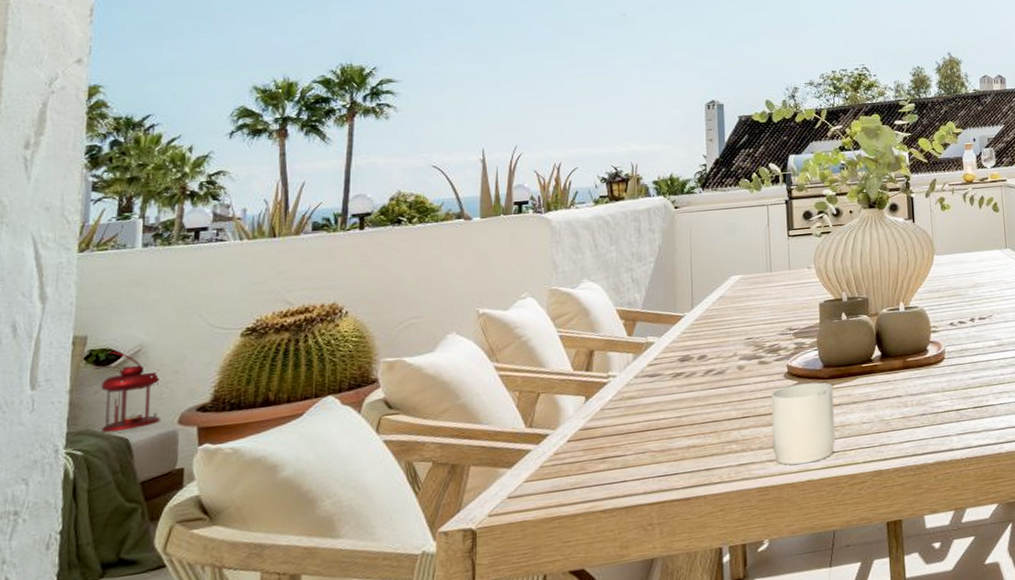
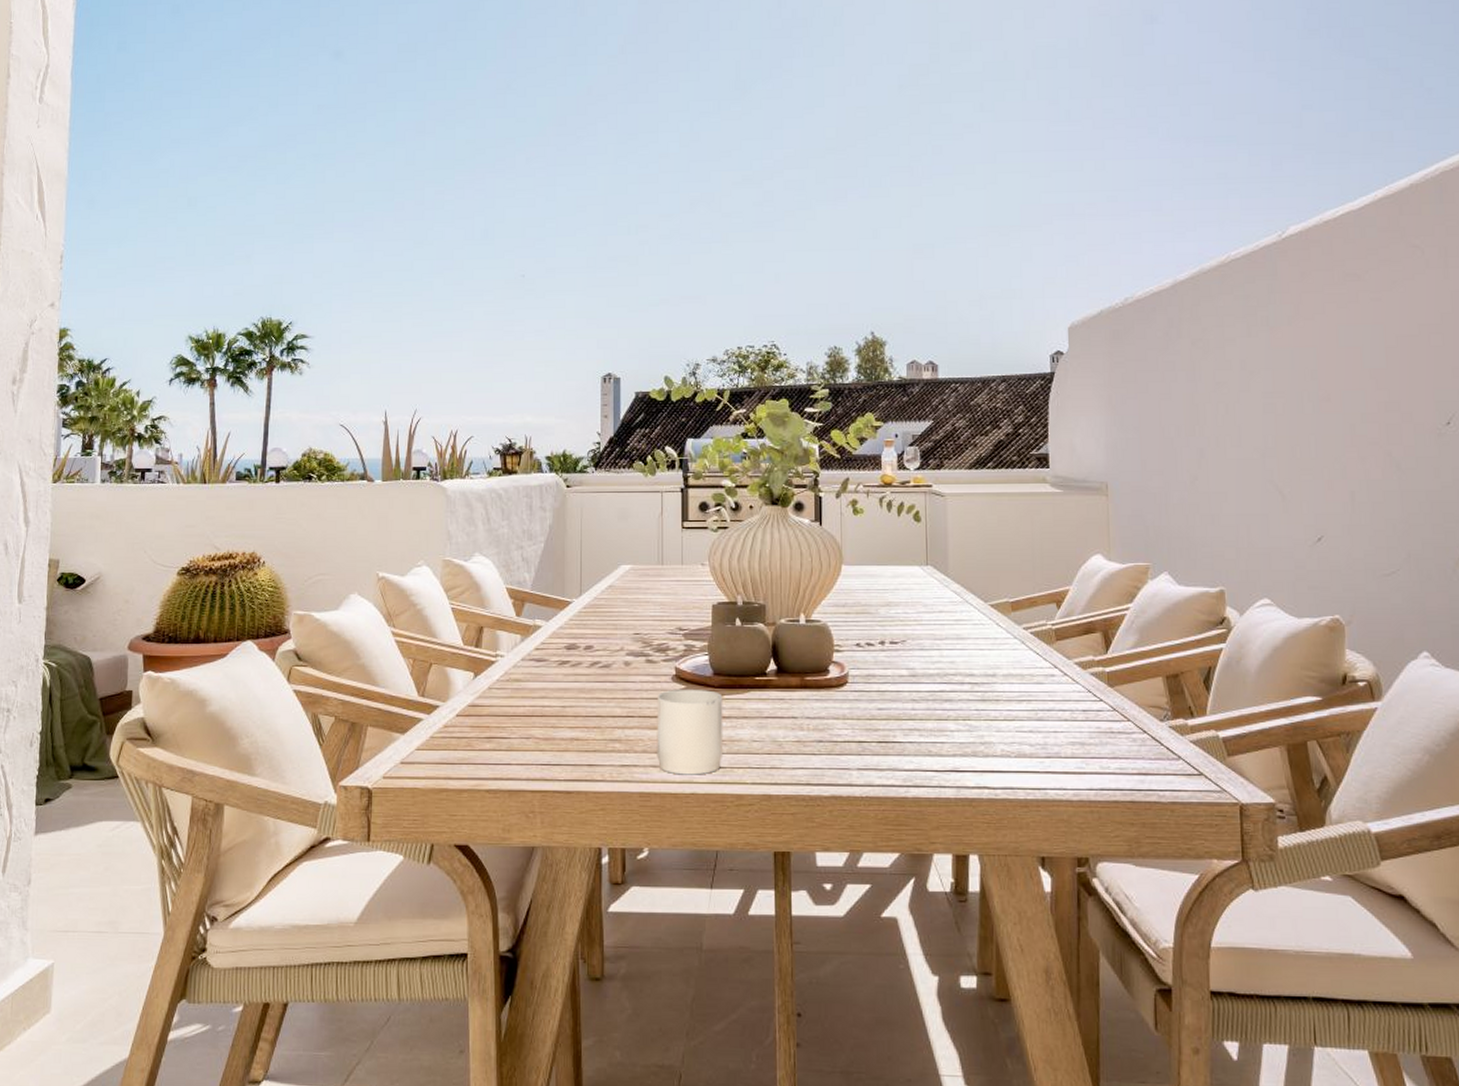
lantern: present [101,351,162,433] -> none [69,577,116,649]

